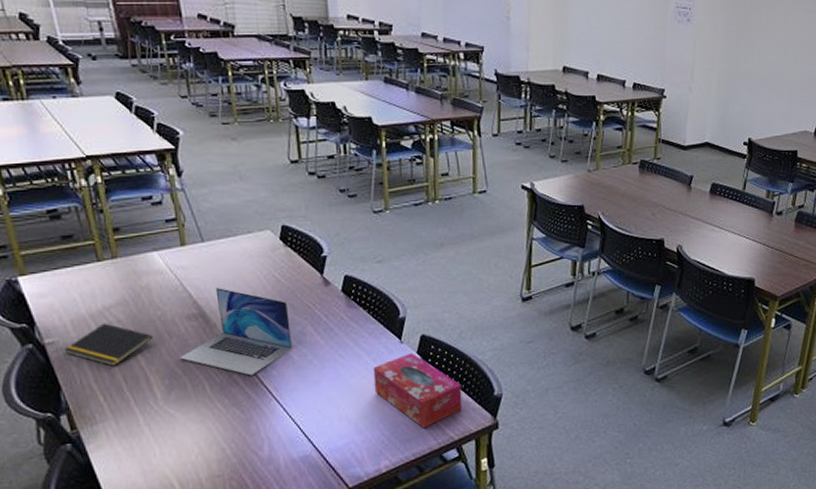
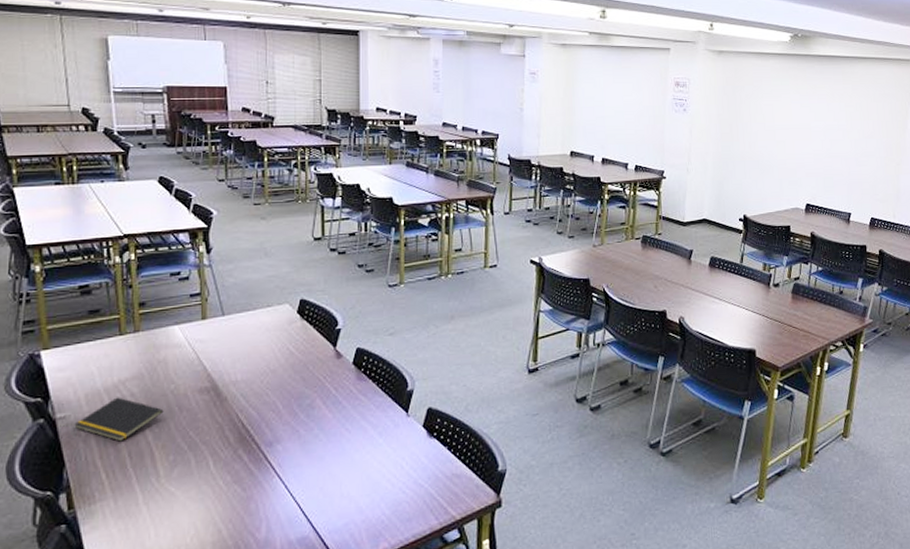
laptop: present [180,288,292,376] -> none [187,361,300,451]
tissue box: present [373,352,462,429] -> none [378,426,466,507]

